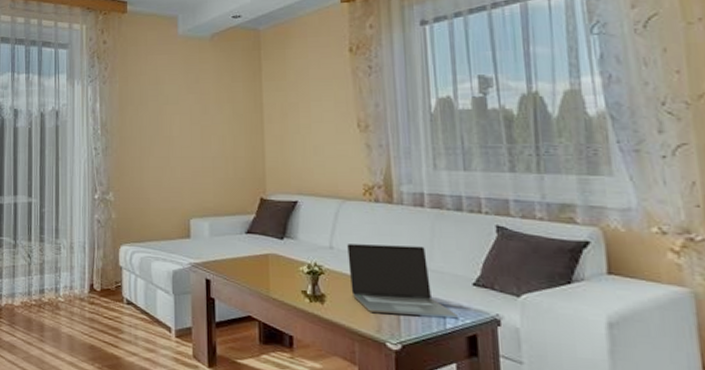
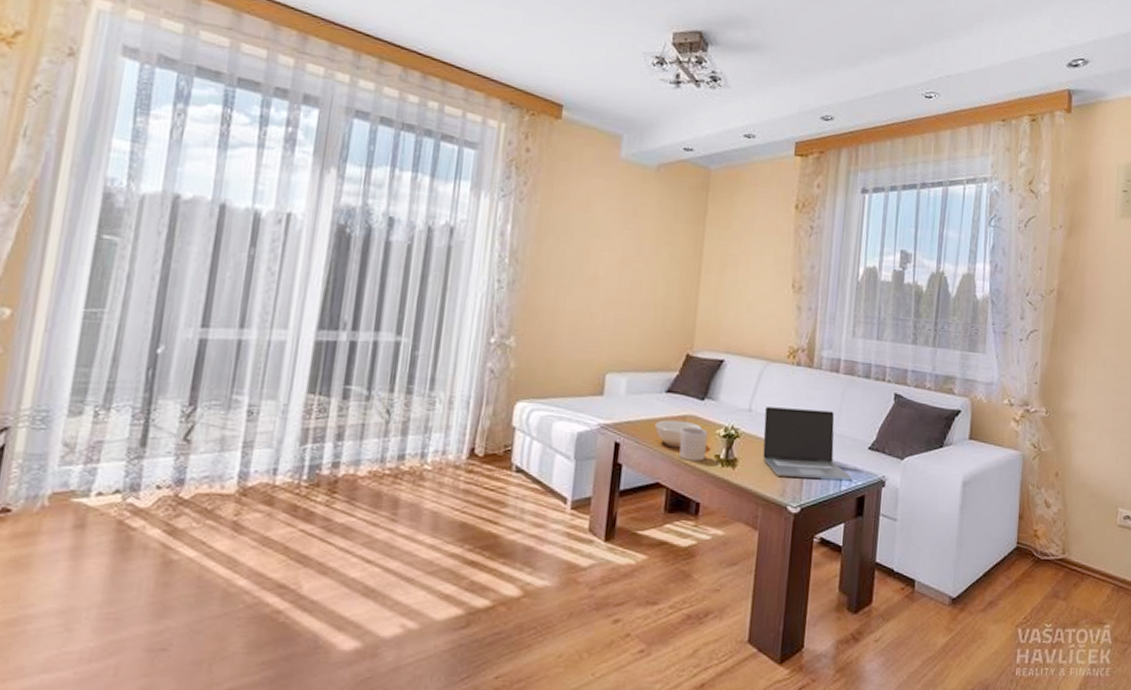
bowl: none [240,258,284,284] -> present [655,420,701,448]
mug: none [265,265,293,297] -> present [679,427,708,461]

